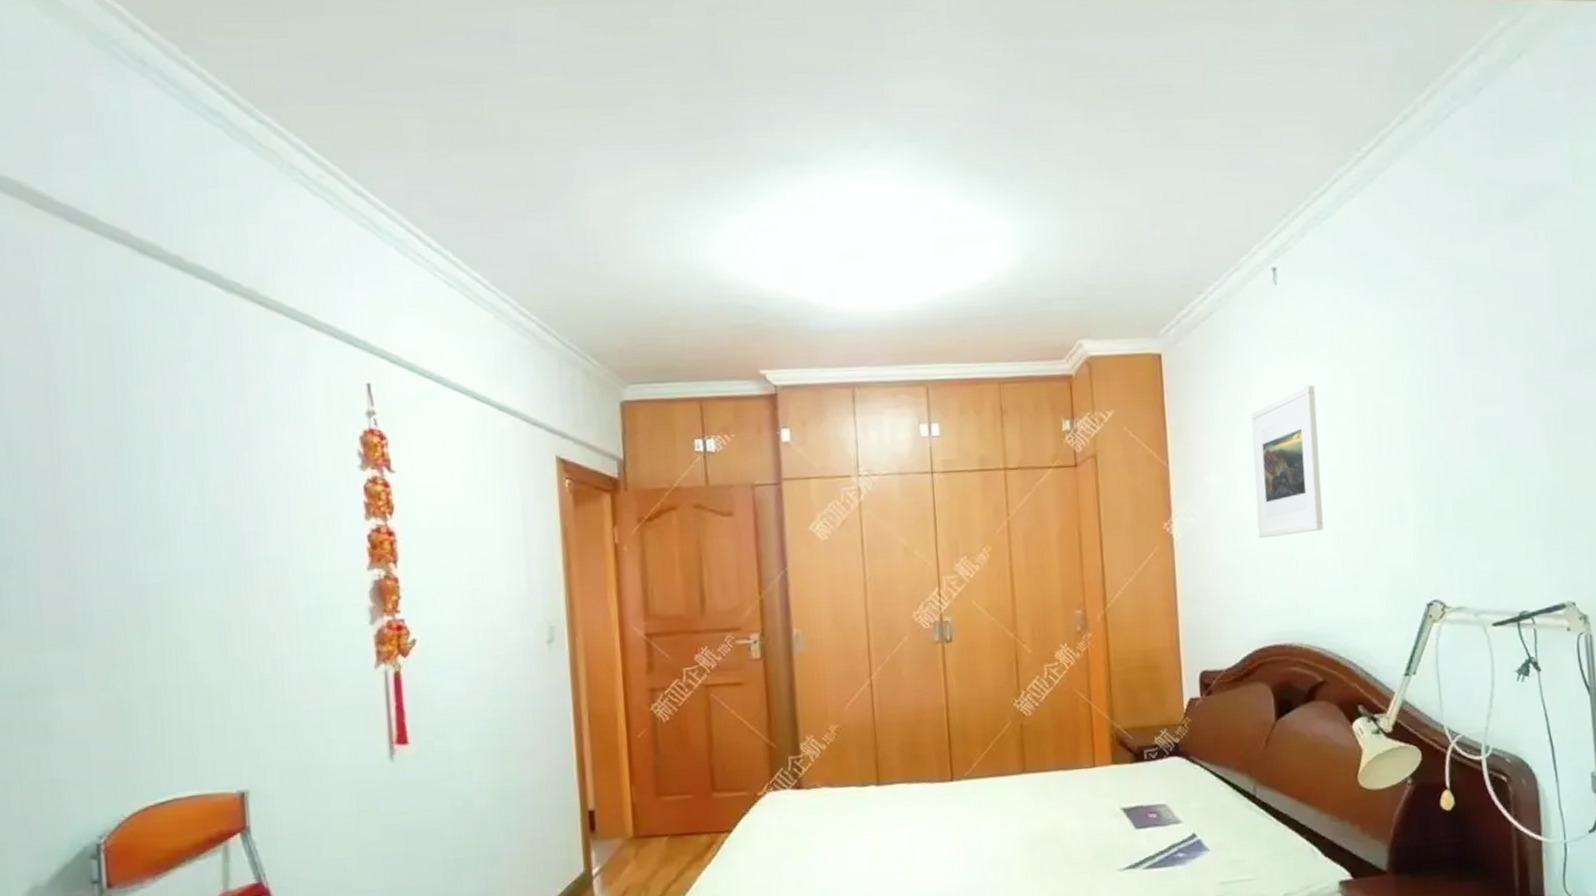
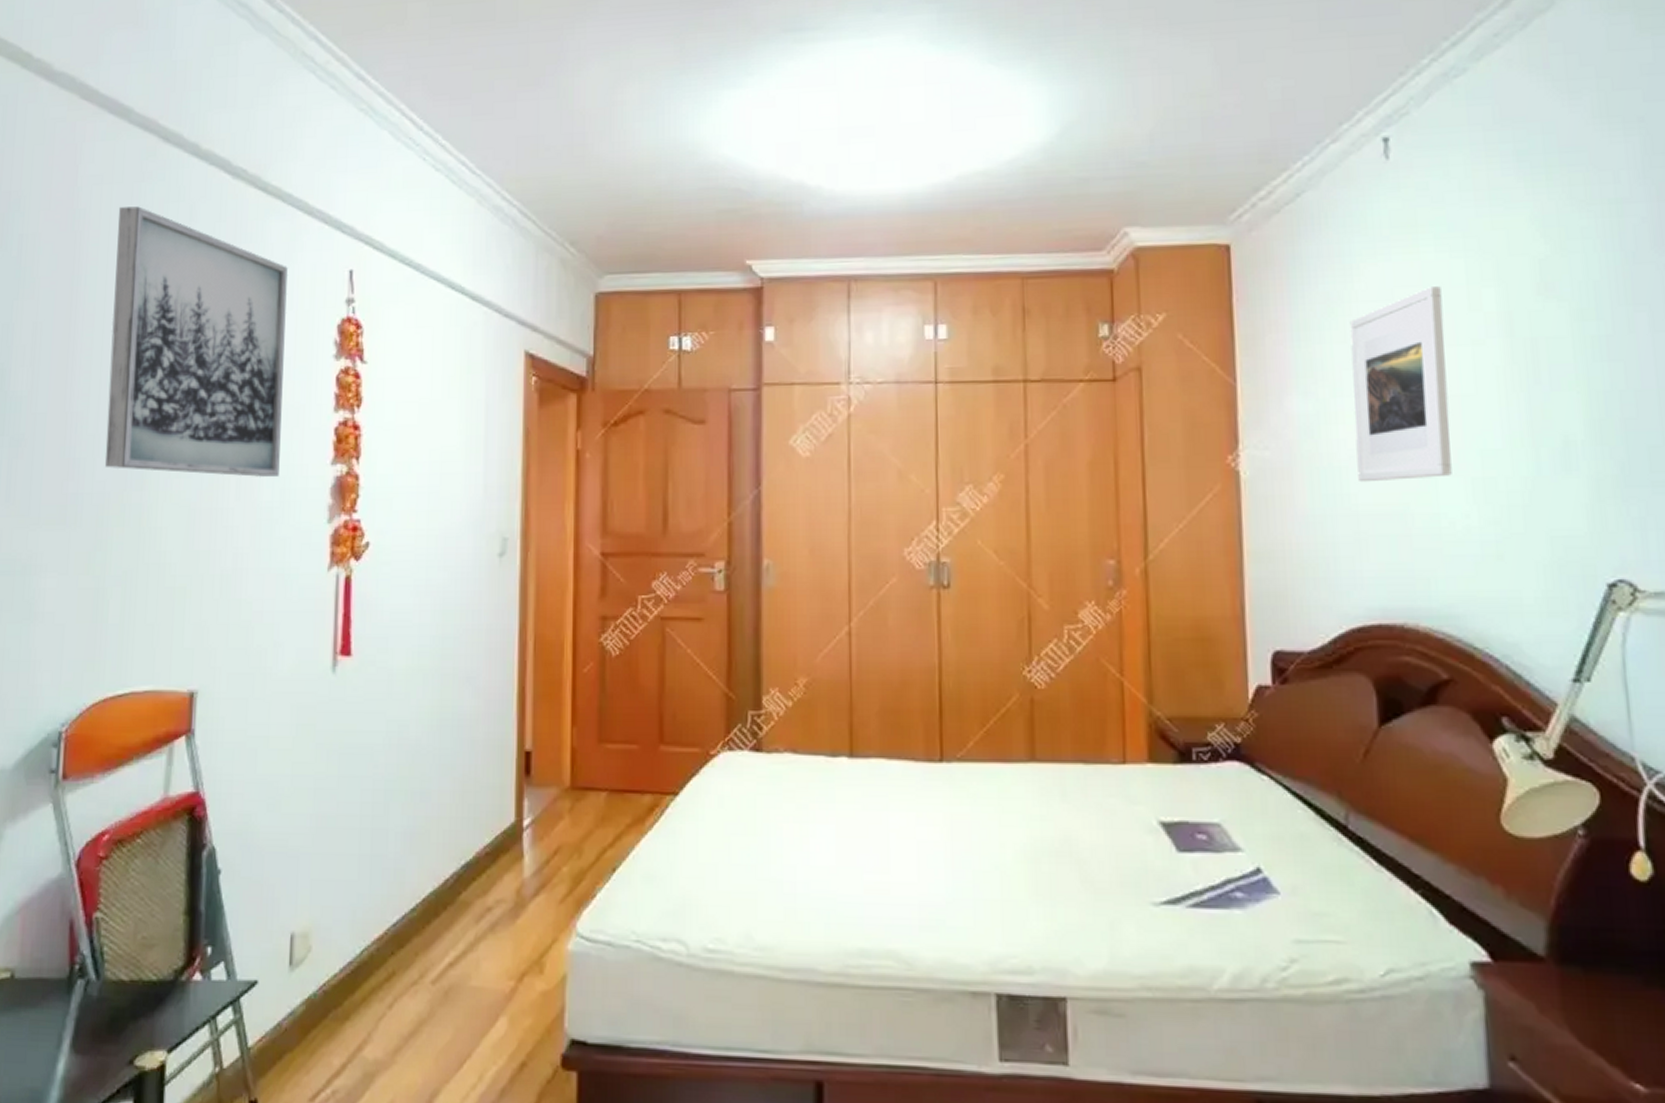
wall art: none [94,320,313,587] -> present [104,206,288,478]

